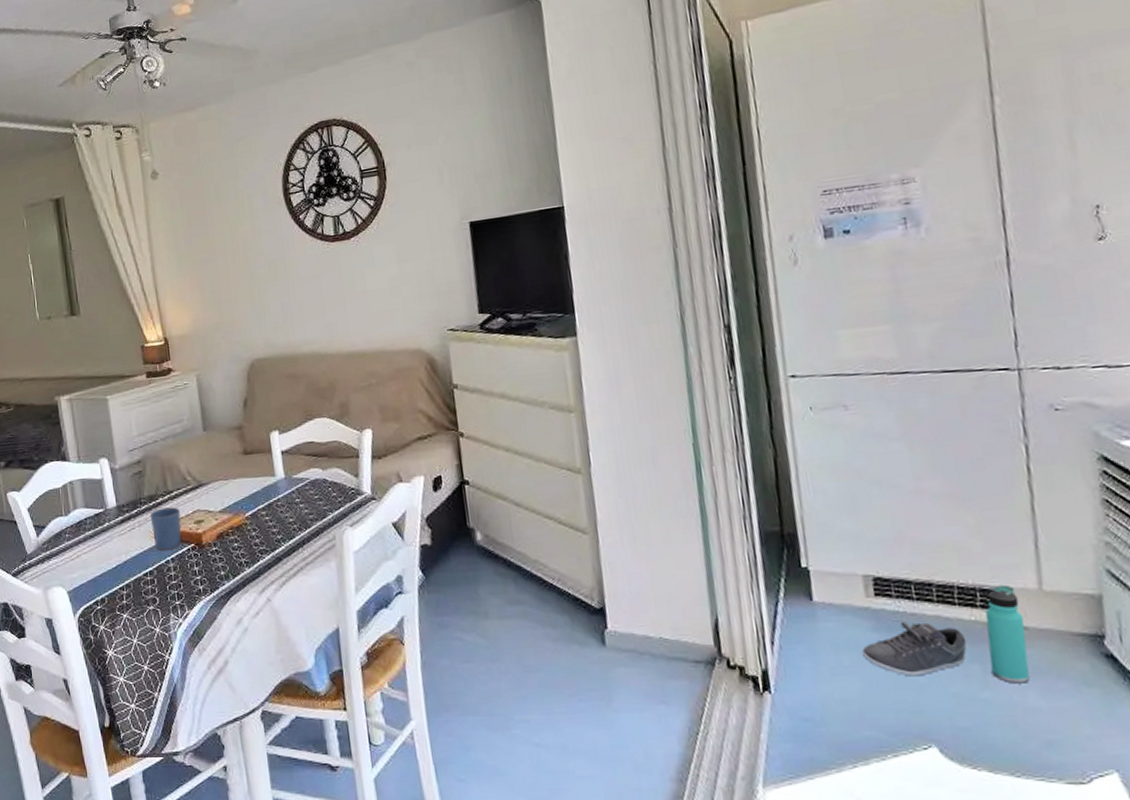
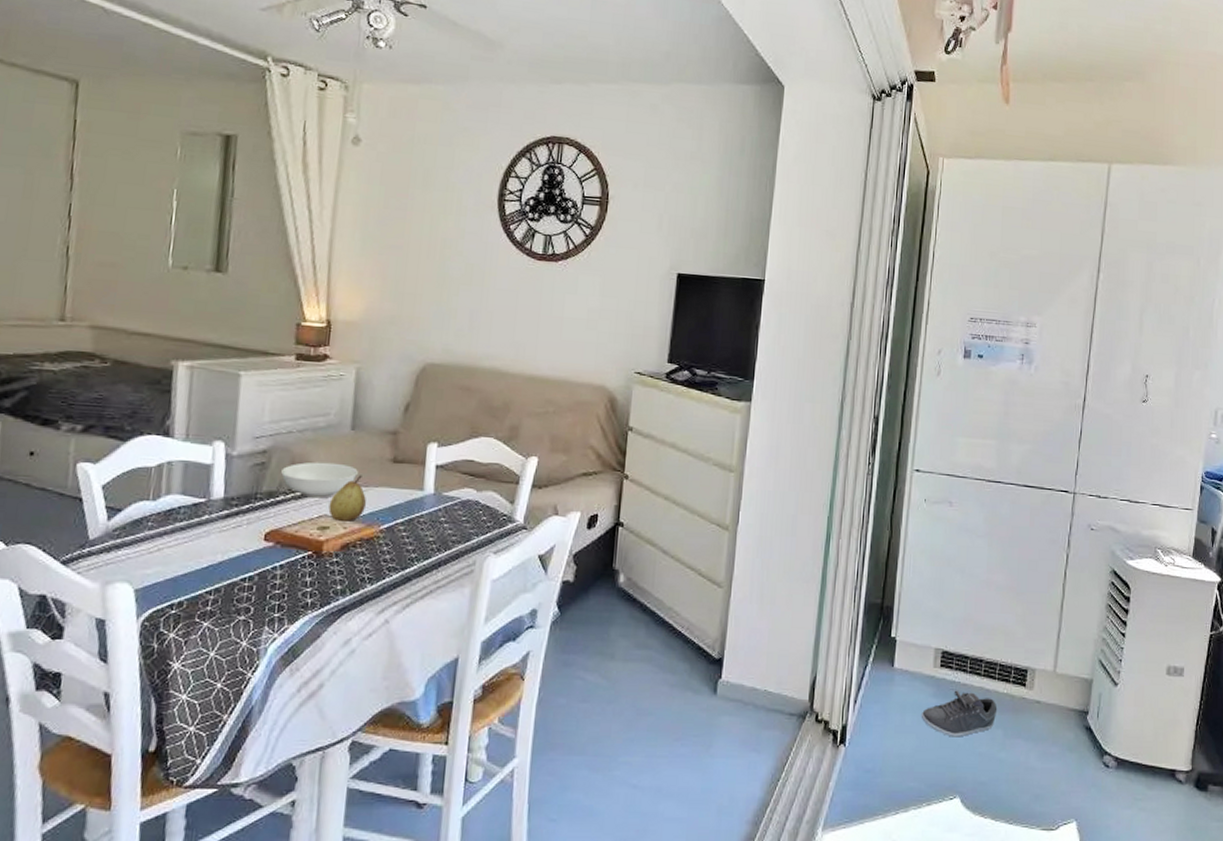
mug: present [149,507,182,552] -> none [262,507,303,557]
bowl: none [156,462,217,497] -> present [281,462,358,499]
fruit: none [199,470,230,515] -> present [328,475,366,523]
thermos bottle: present [984,584,1030,684] -> none [1009,665,1040,747]

